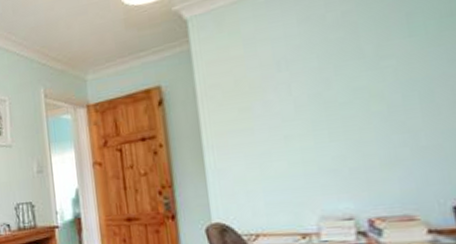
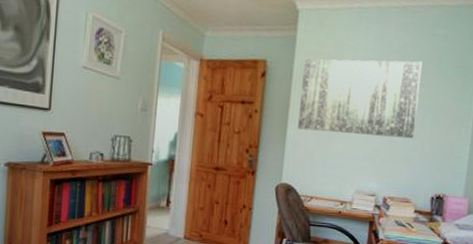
wall art: none [207,26,396,155] -> present [297,59,422,139]

